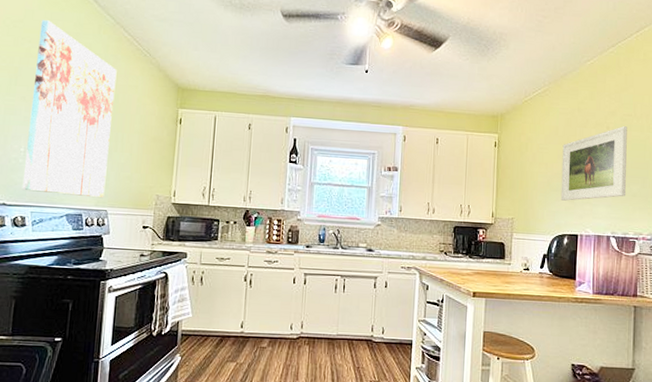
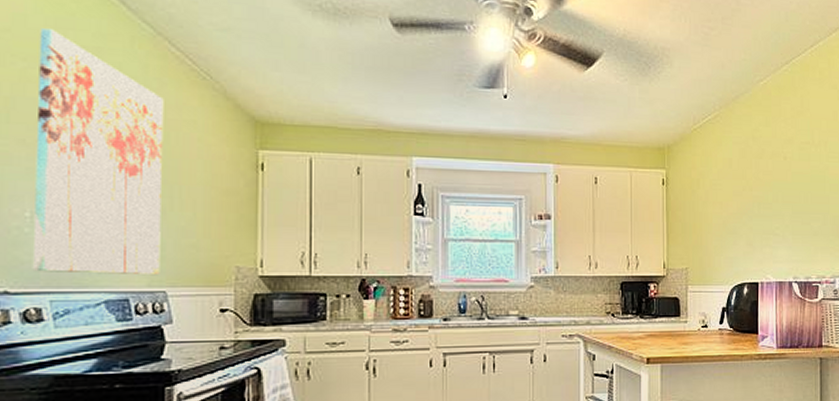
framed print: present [560,126,627,201] -> none [737,156,806,244]

